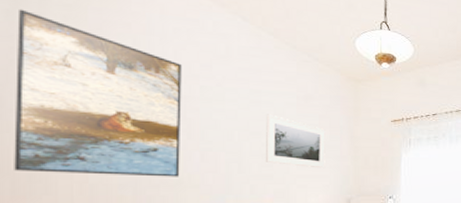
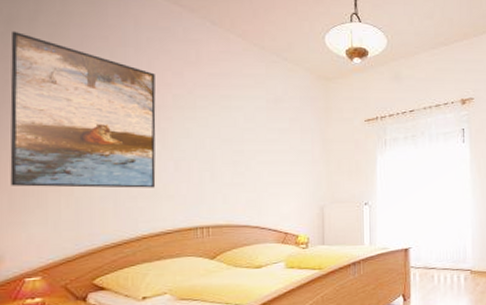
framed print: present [266,114,325,169] -> none [236,119,297,175]

